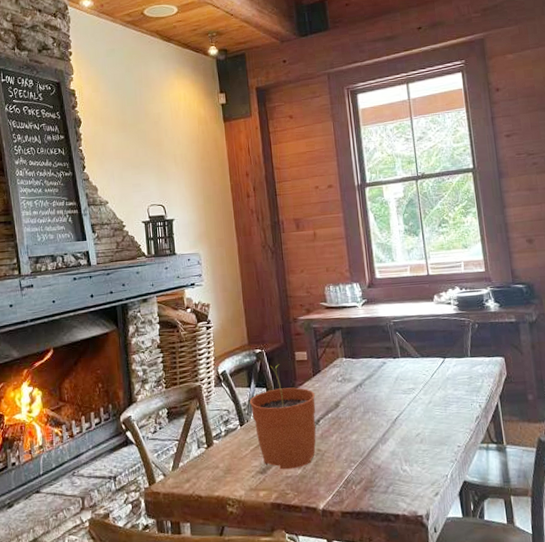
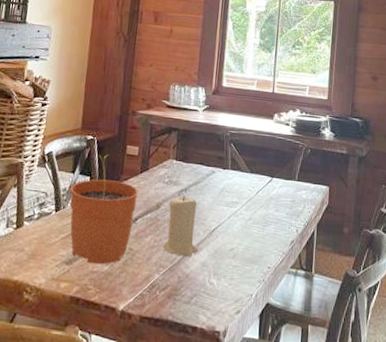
candle: none [347,391,385,449] -> present [162,196,199,257]

